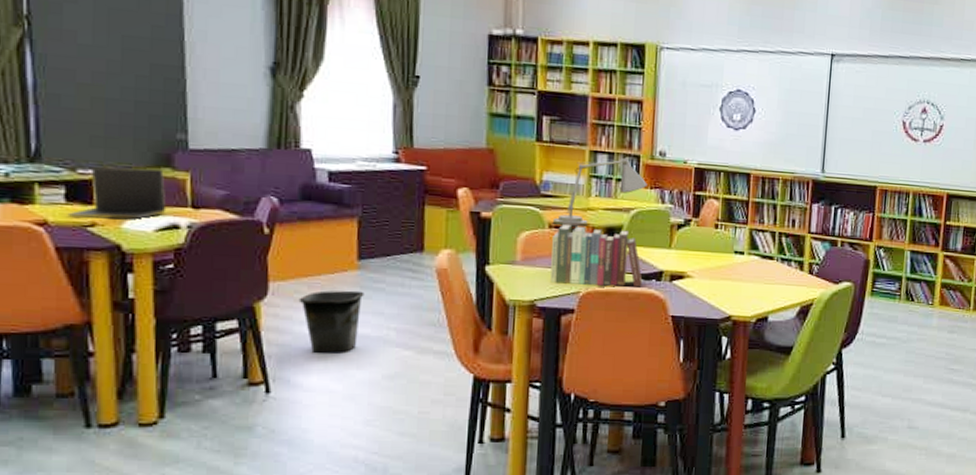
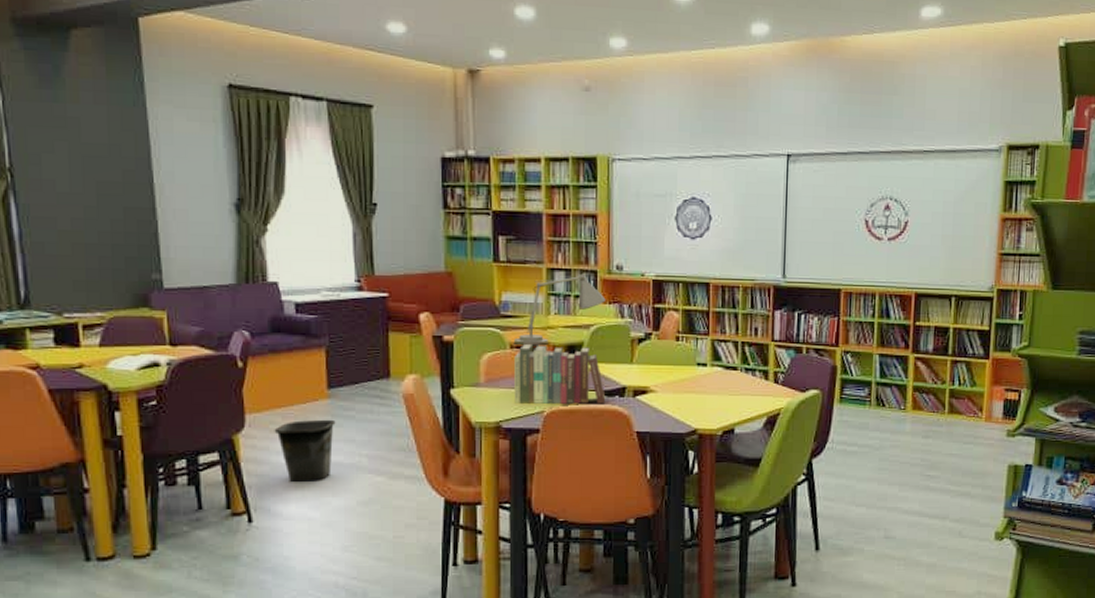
laptop computer: present [67,166,167,219] -> none [57,308,147,361]

